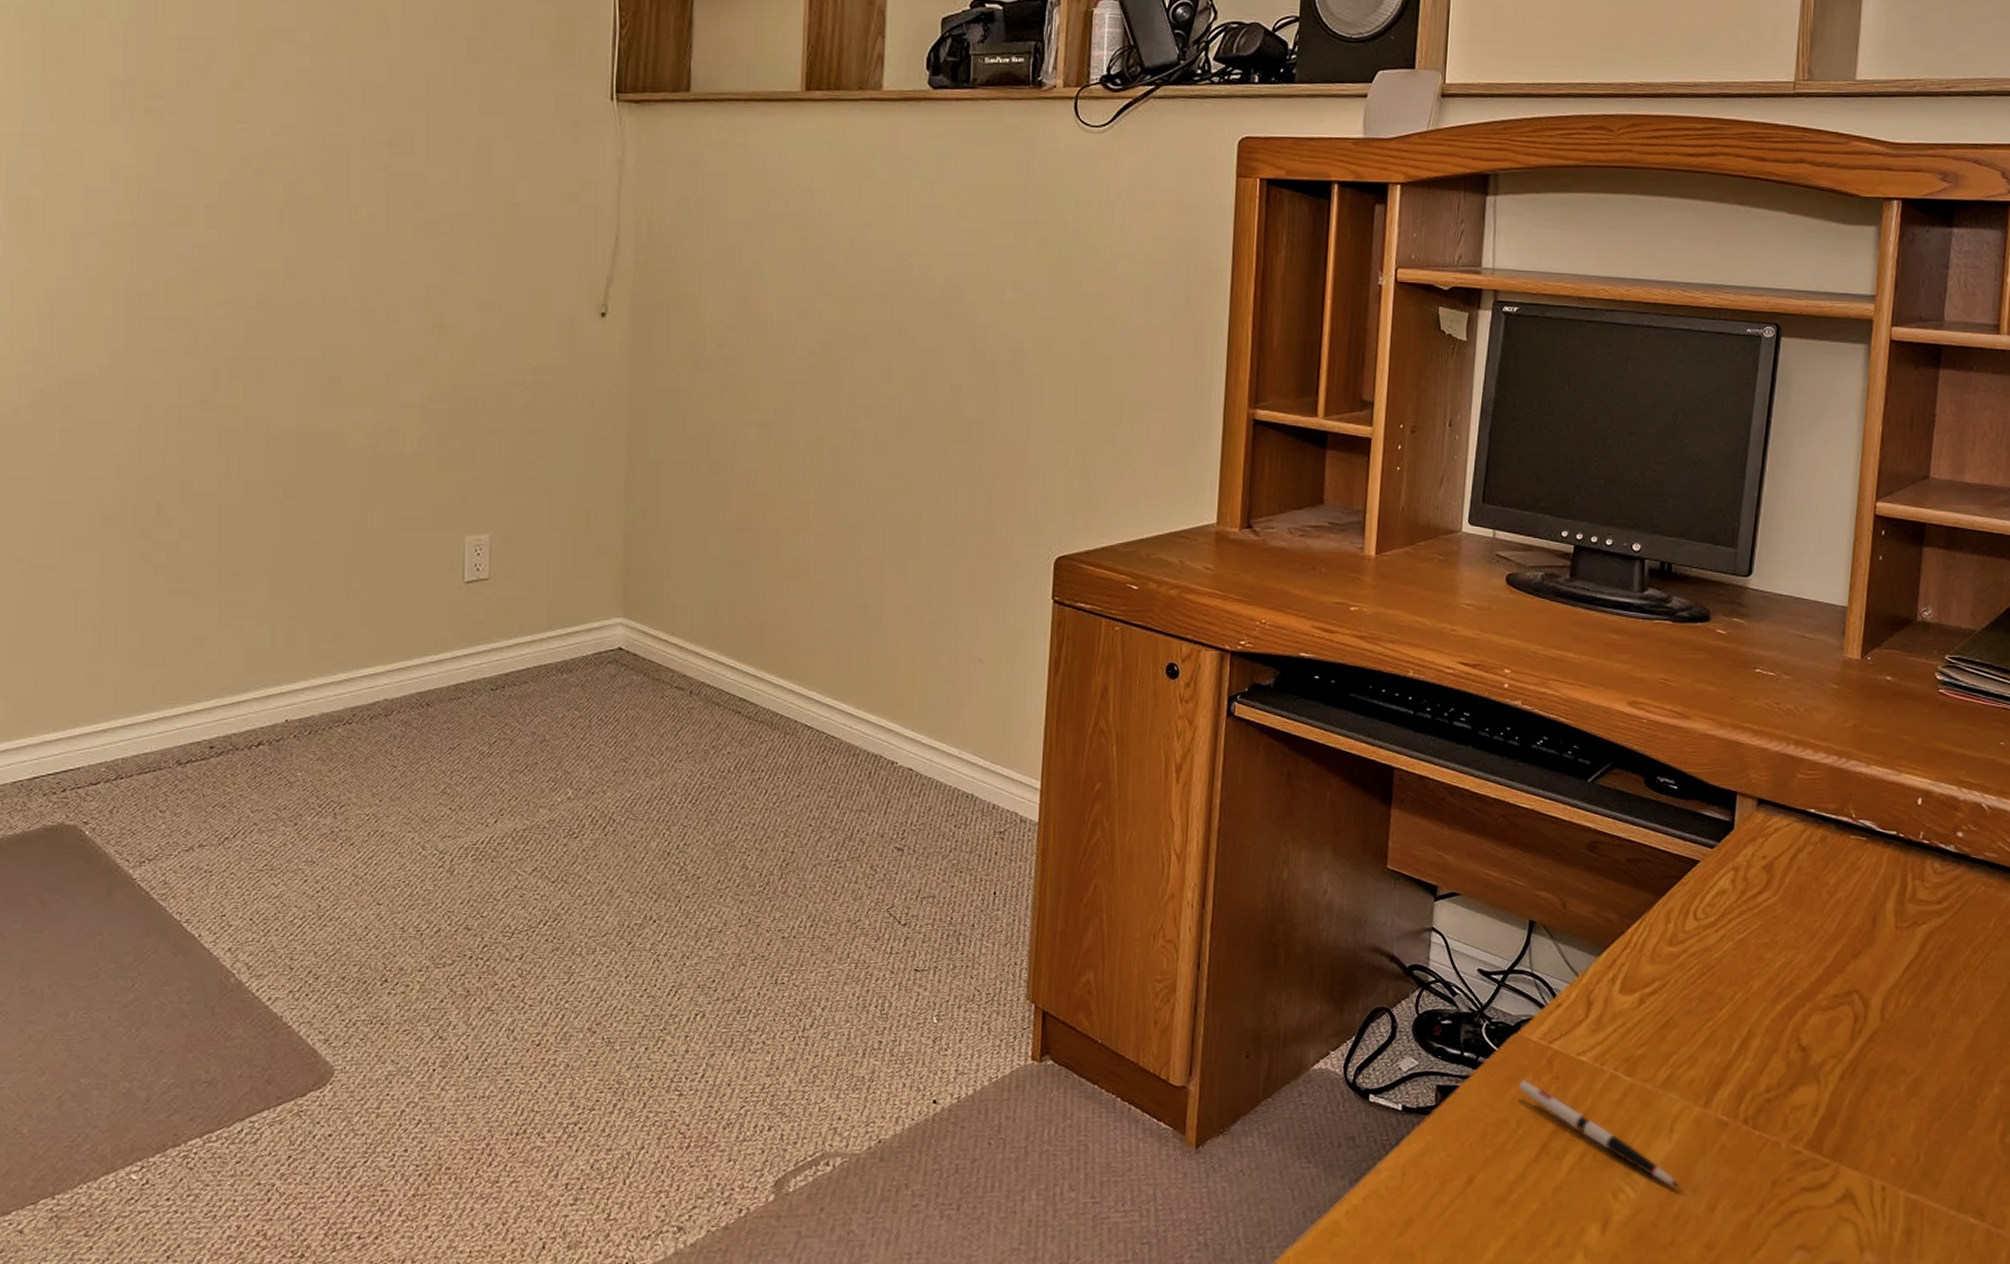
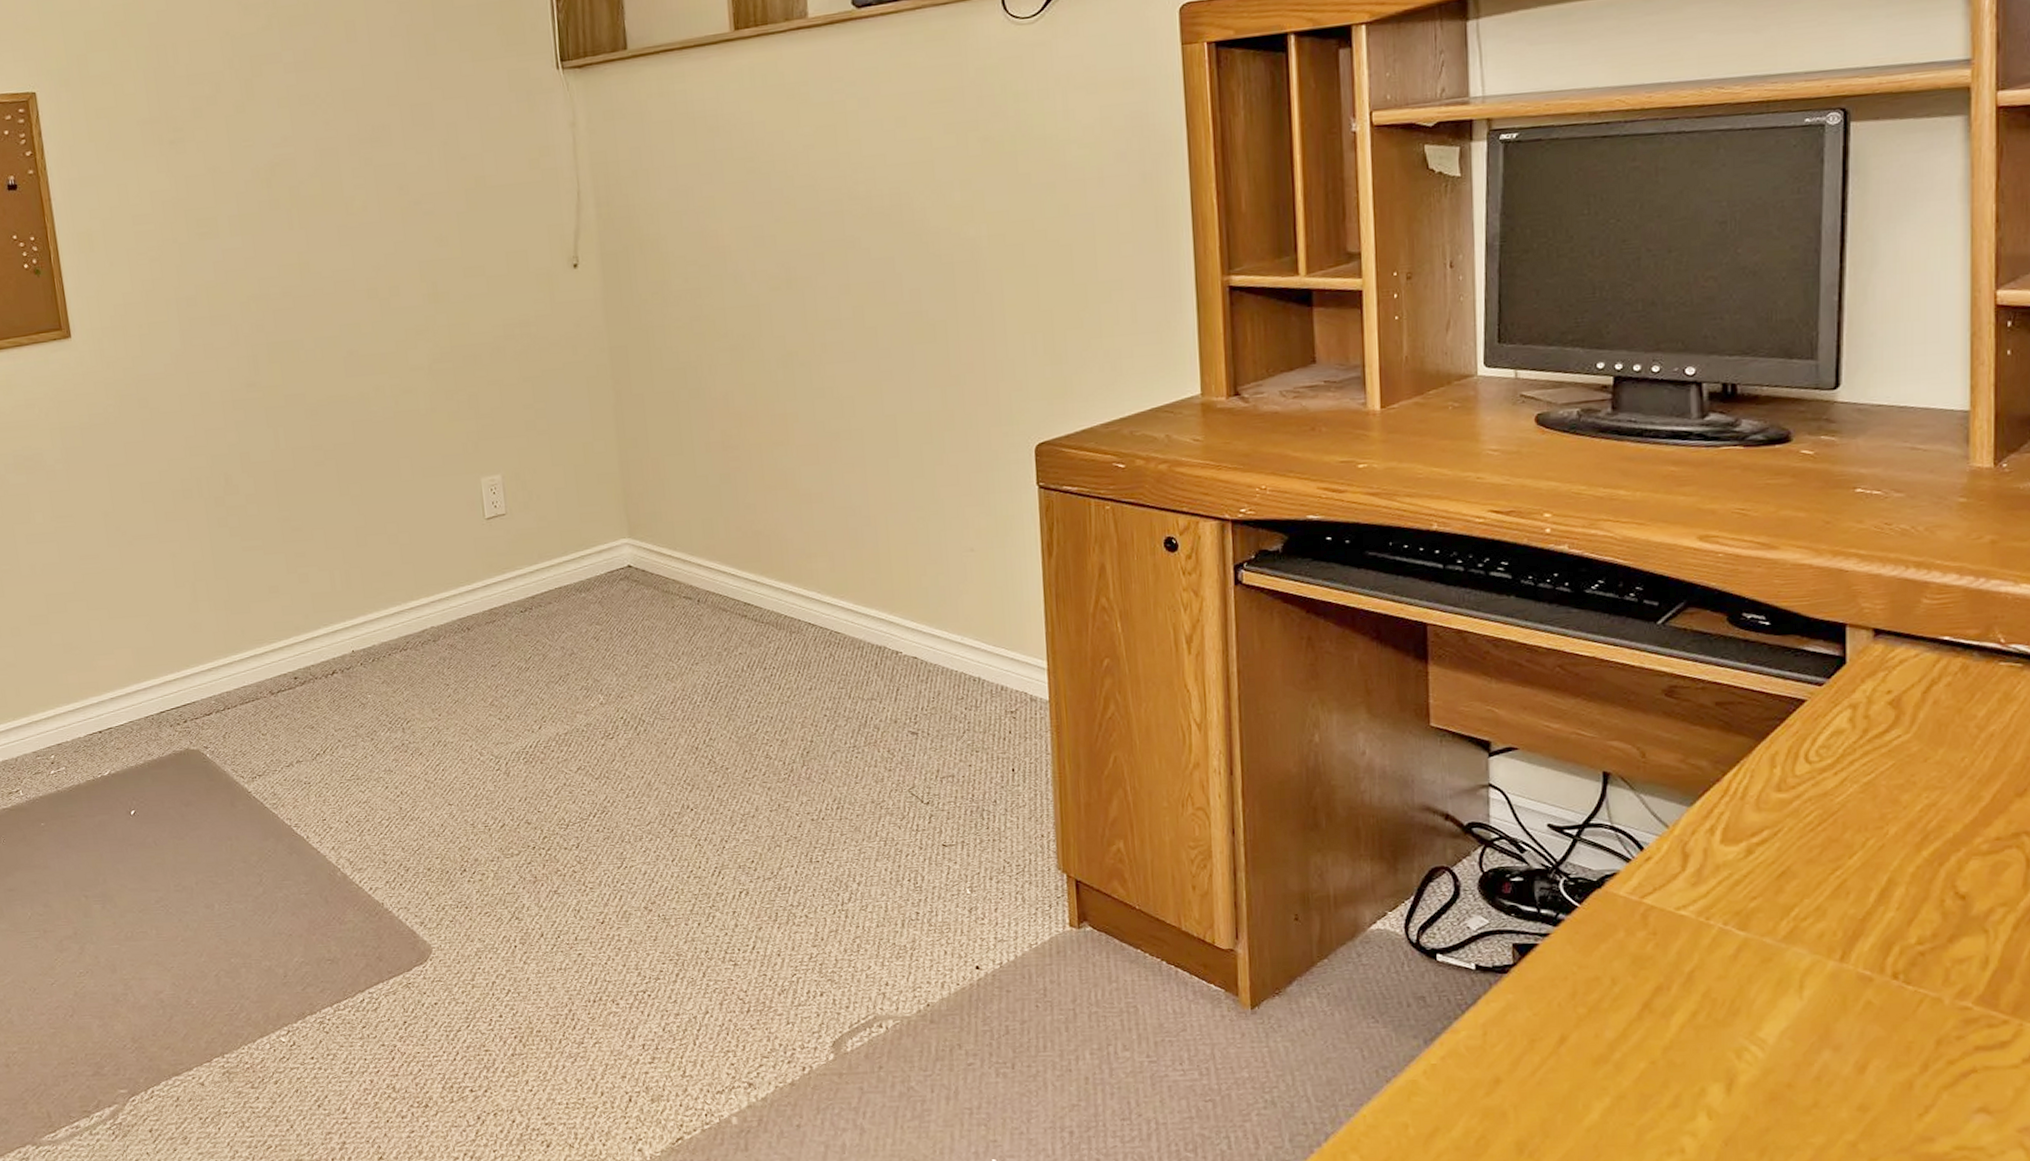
pen: present [1518,1080,1679,1187] -> none [1609,937,1817,1046]

